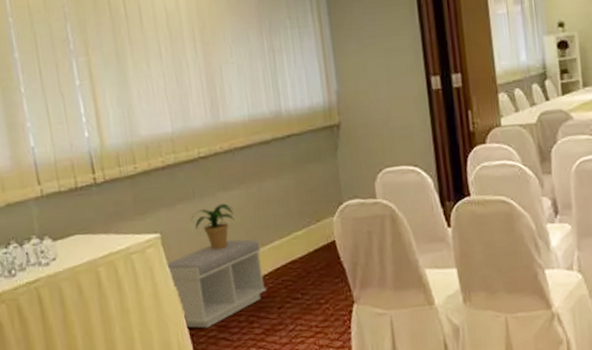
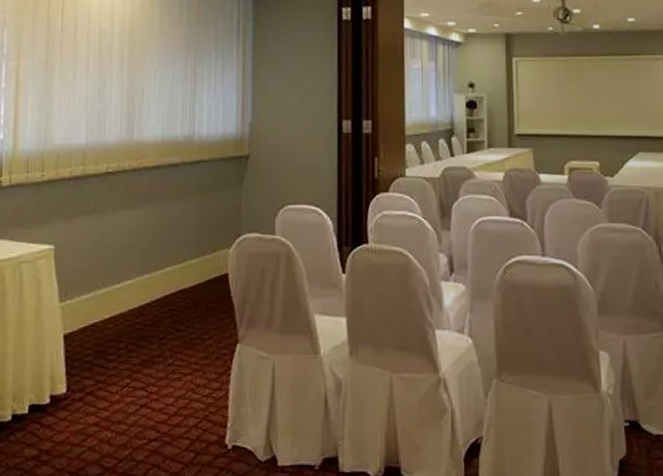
bench: present [166,239,266,328] -> none [54,260,153,352]
potted plant: present [191,203,234,250] -> none [88,222,131,269]

